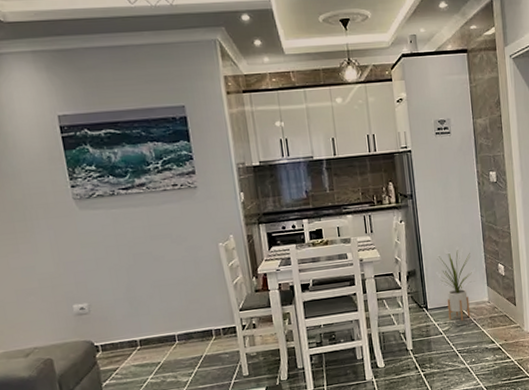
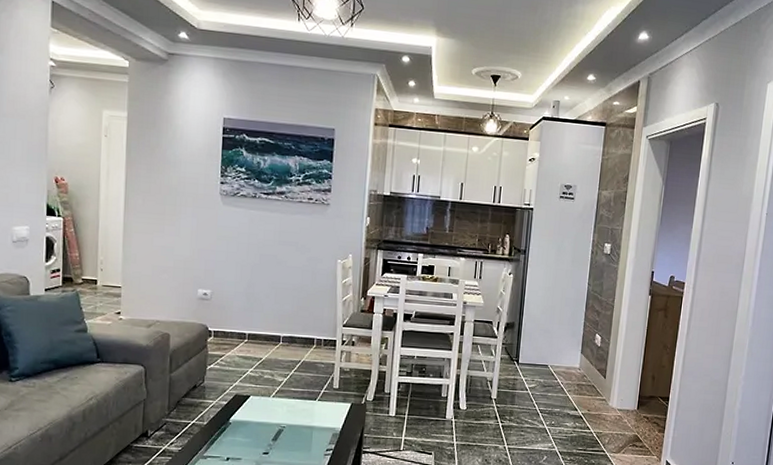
house plant: present [437,250,472,321] -> none [536,312,571,382]

